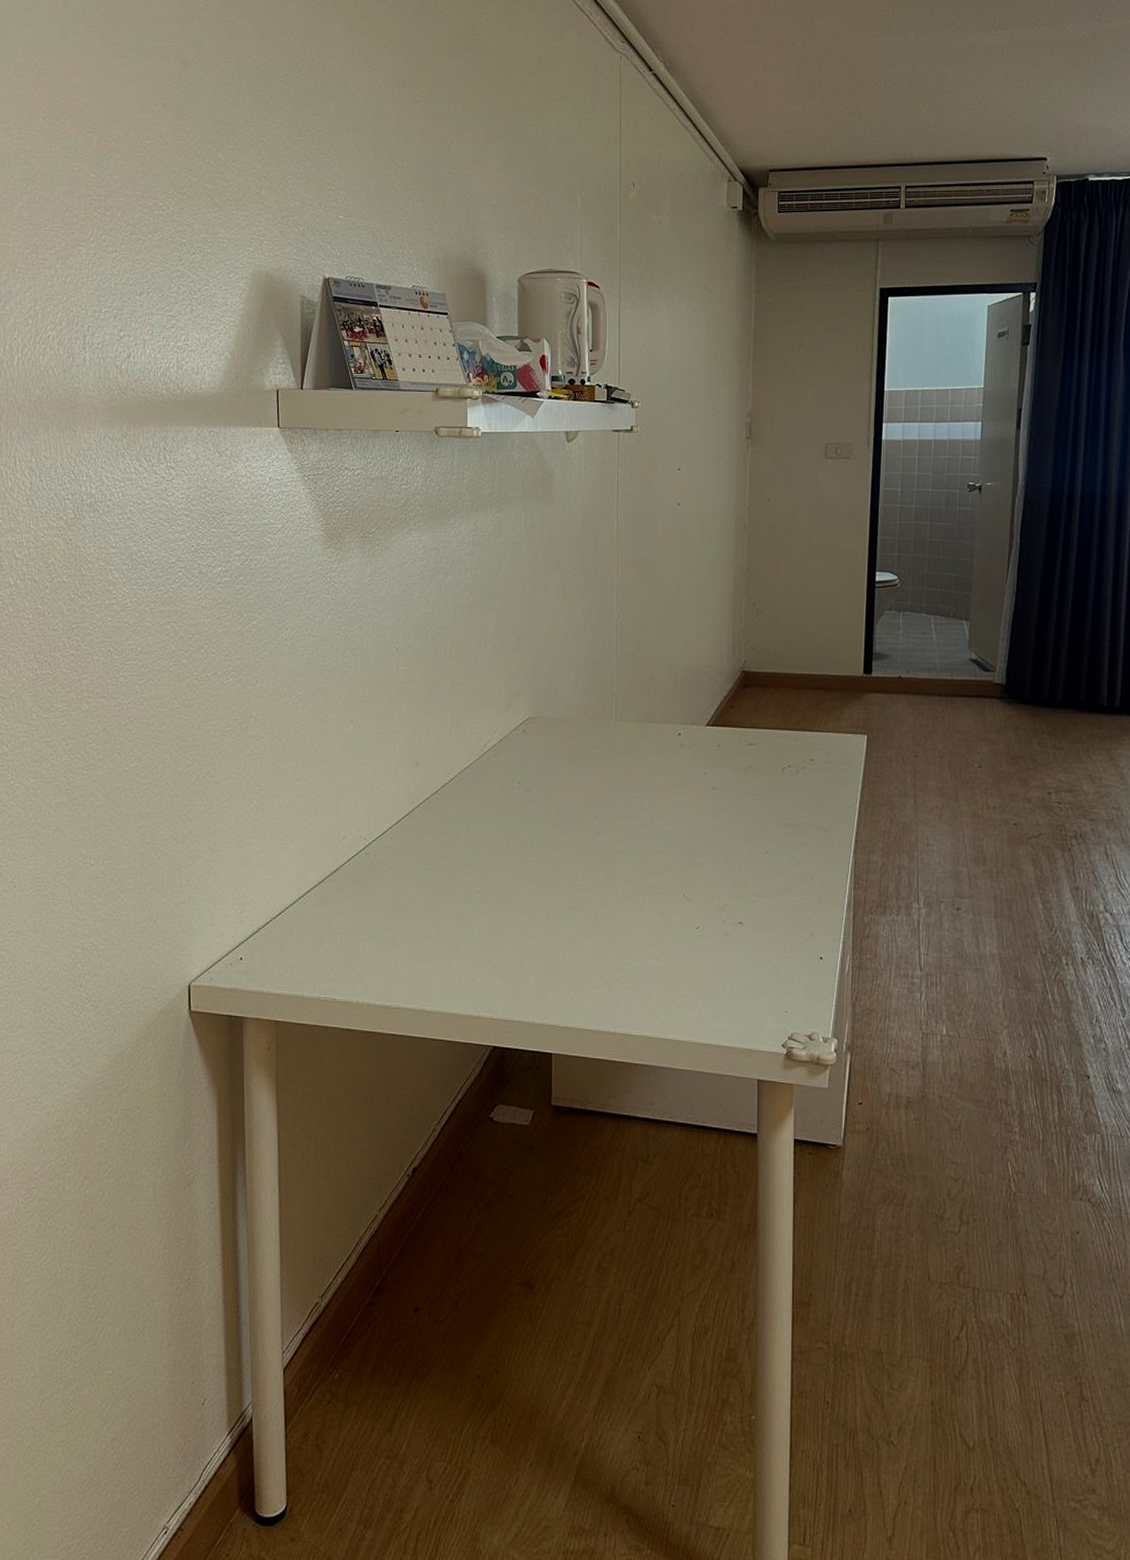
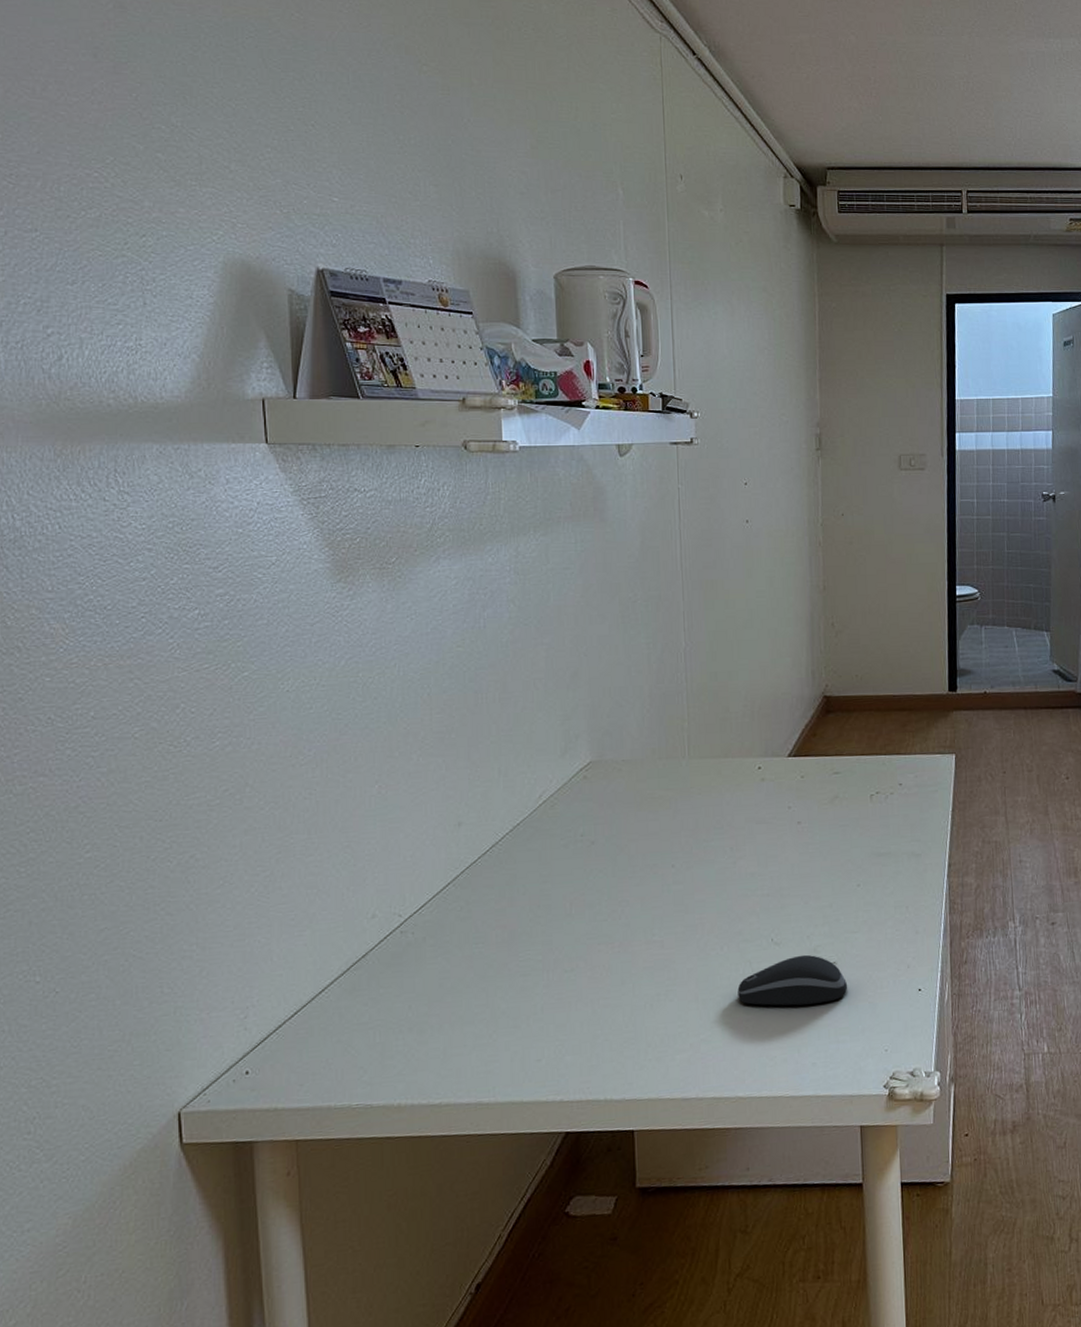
computer mouse: none [650,912,752,959] -> present [737,954,848,1006]

